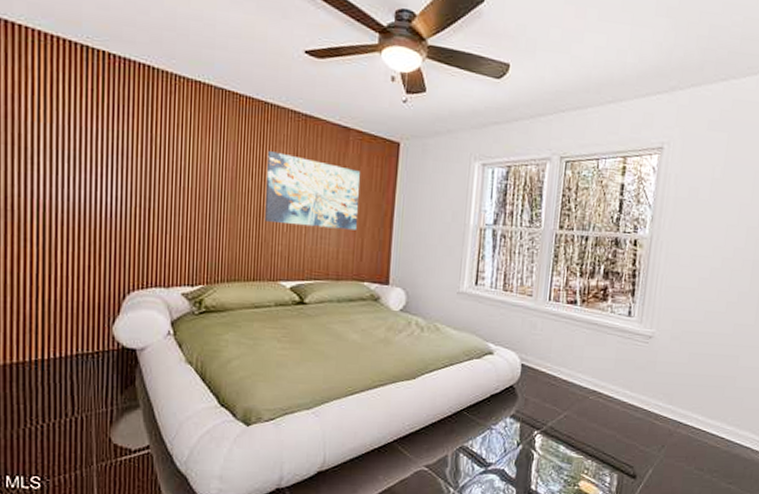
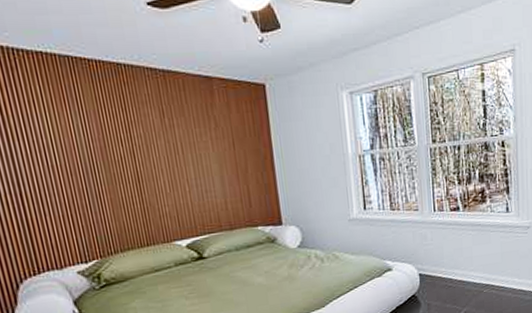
wall art: present [265,151,360,230] -> none [132,113,241,185]

